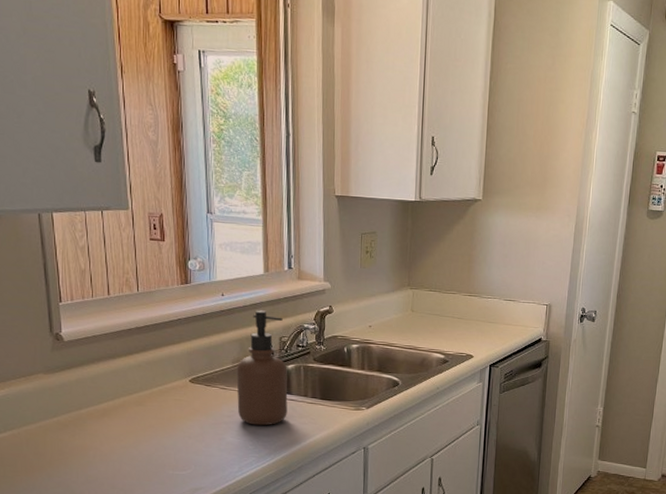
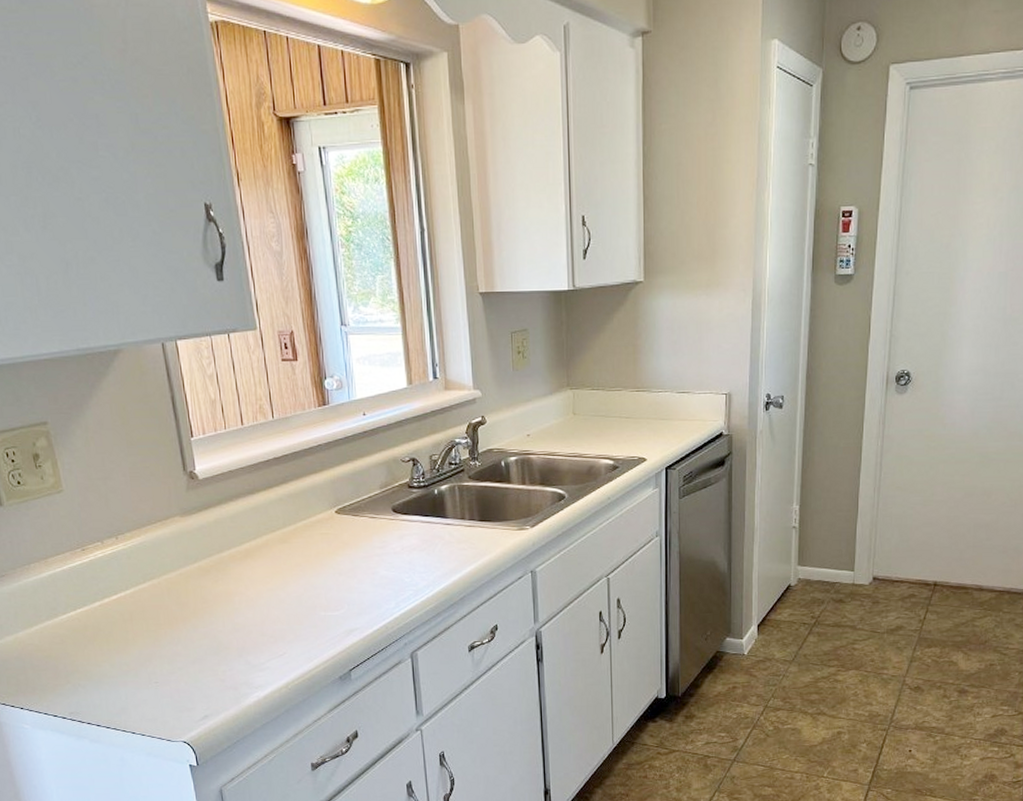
soap dispenser: present [236,310,288,426] -> none [385,427,444,556]

